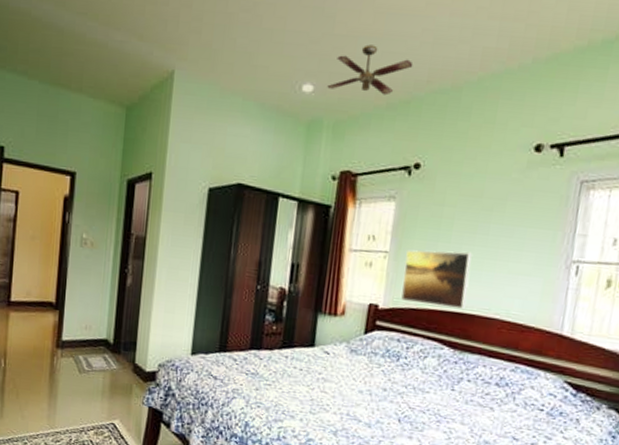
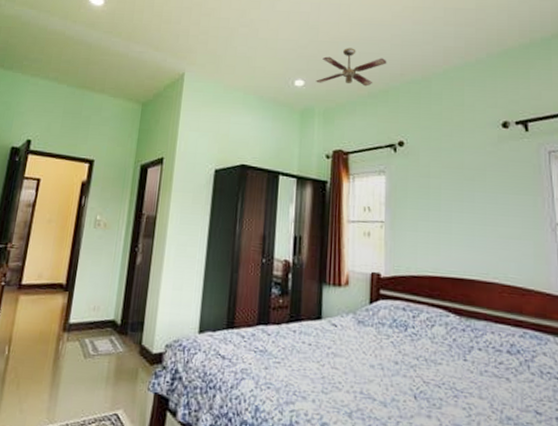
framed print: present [401,249,473,309] -> none [401,218,465,274]

